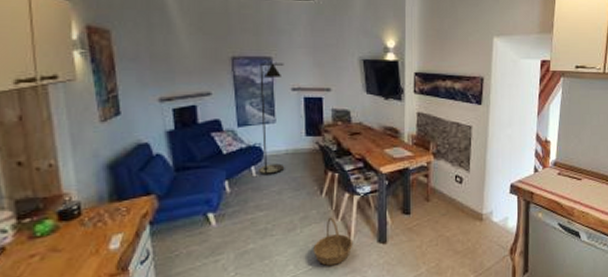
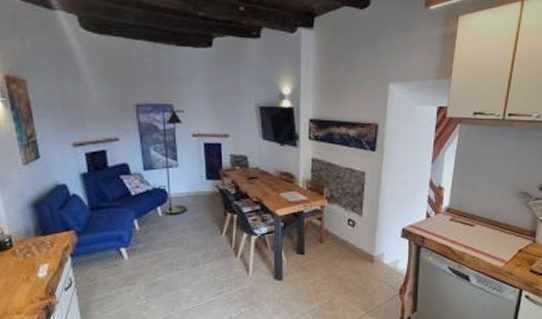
basket: present [313,217,353,266] -> none [215,255,252,298]

